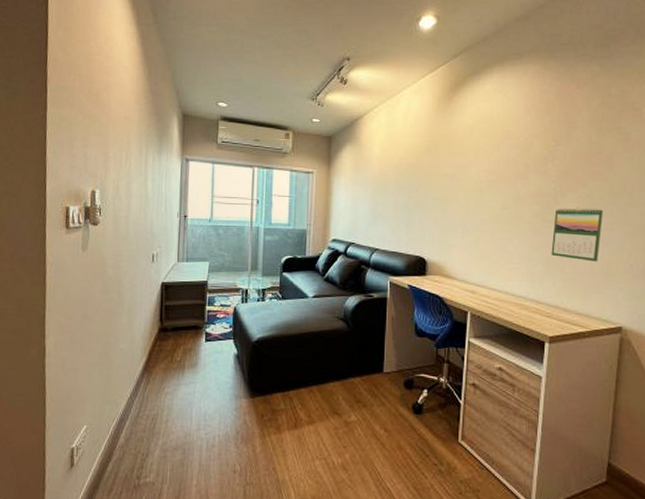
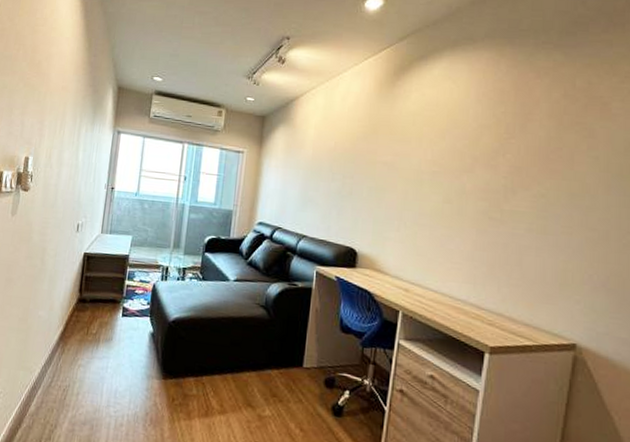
calendar: present [551,207,604,262] -> none [497,206,561,269]

